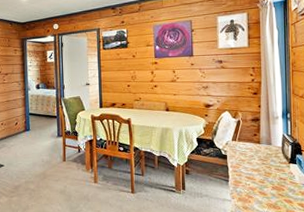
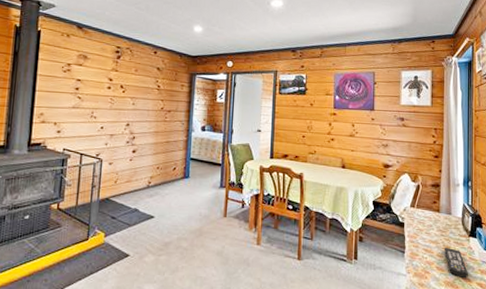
remote control: none [265,173,289,200] -> present [444,247,468,279]

